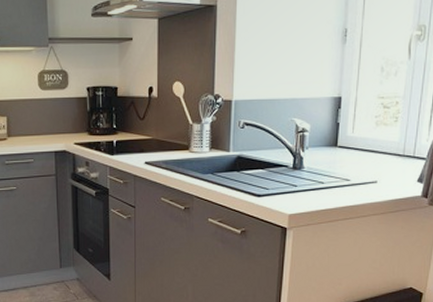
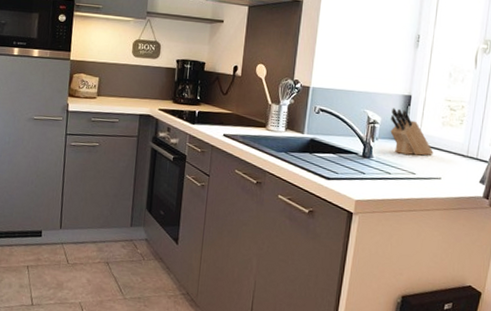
knife block: none [320,113,368,161] -> present [390,108,434,156]

